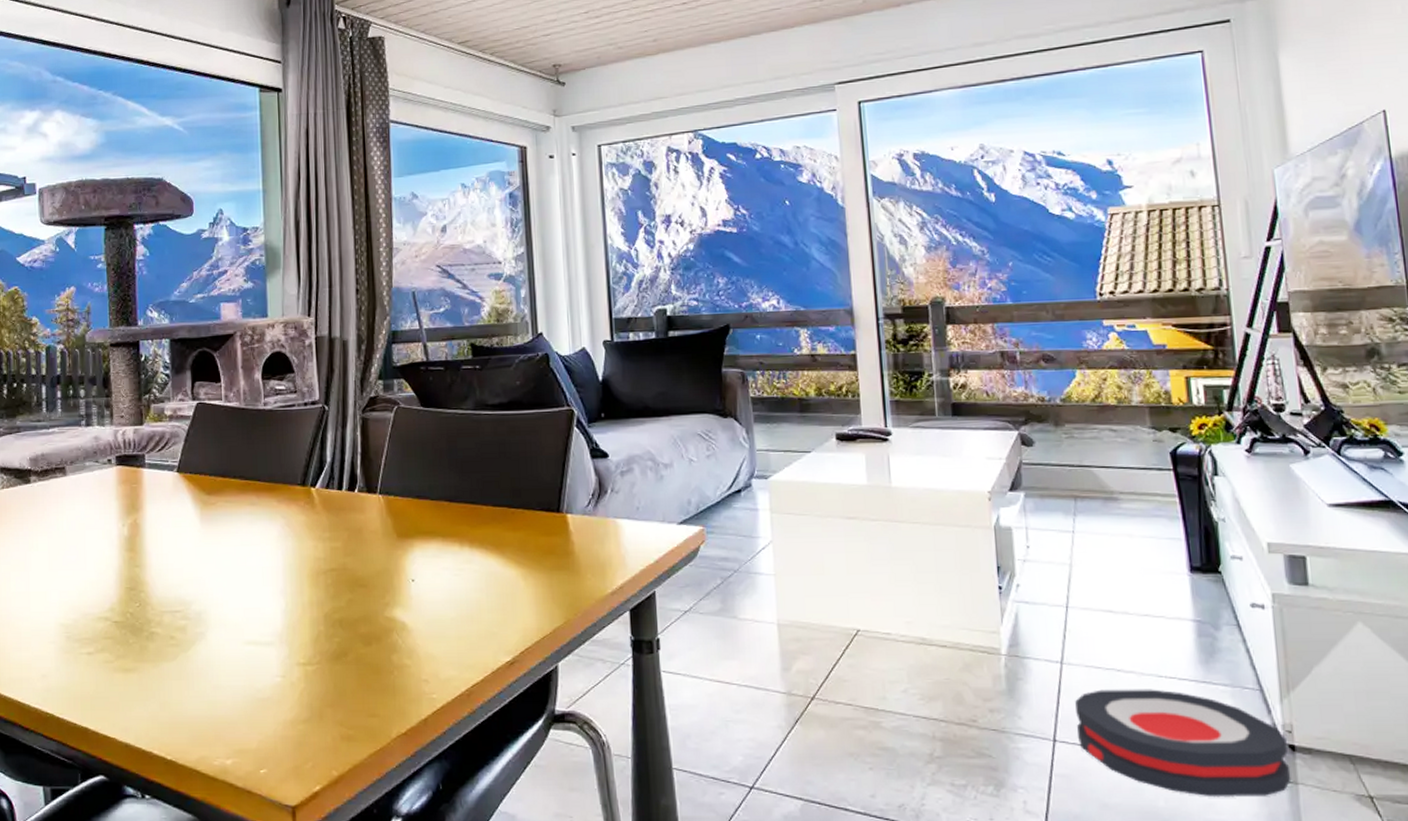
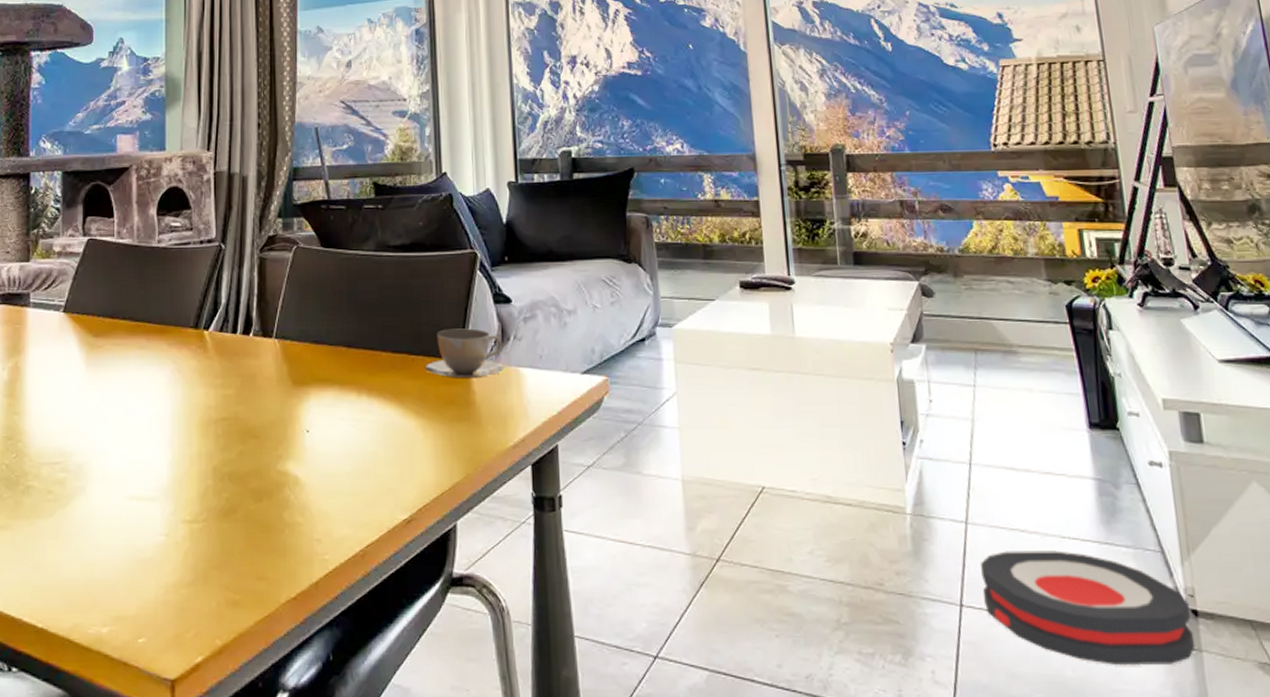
teacup: none [524,482,602,531] -> present [424,328,505,380]

